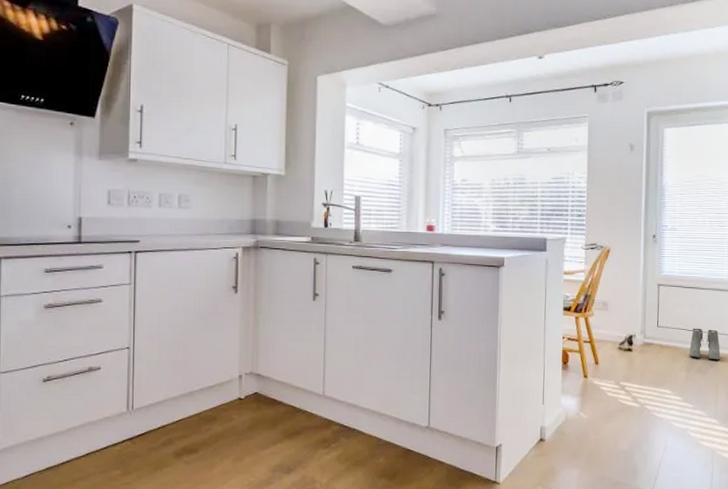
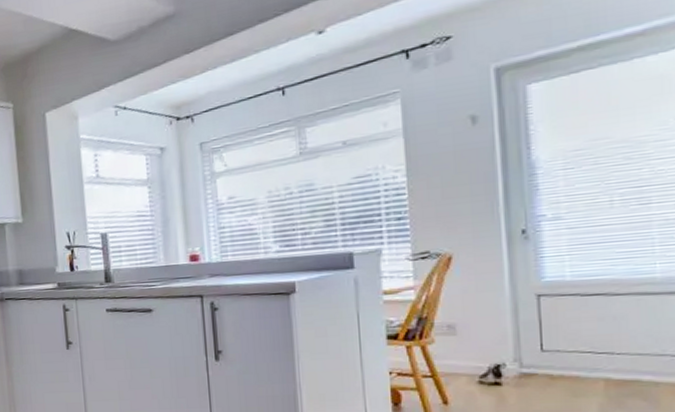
boots: present [689,328,721,360] -> none [601,349,662,392]

